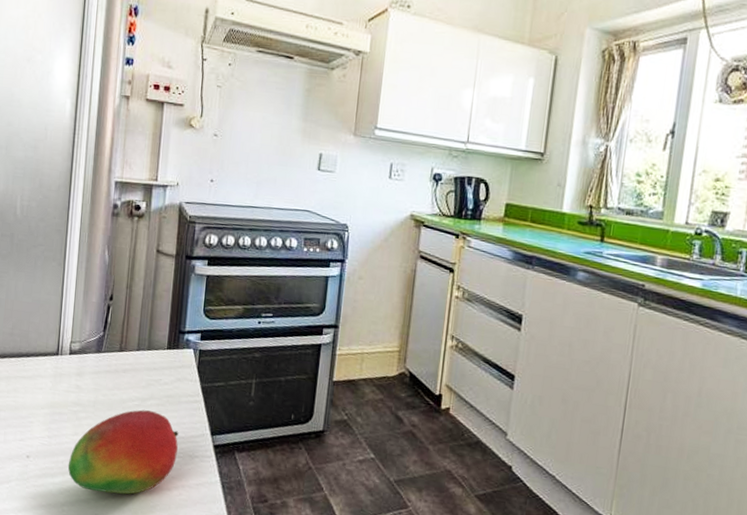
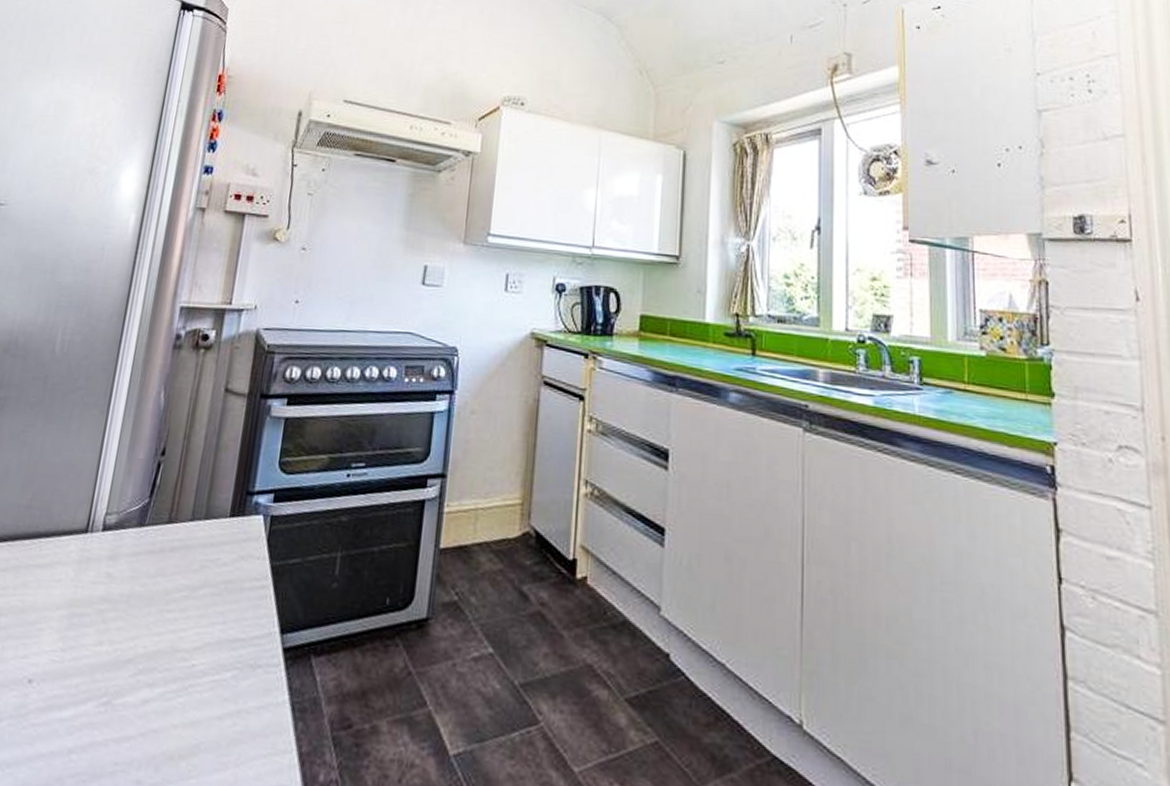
fruit: present [67,409,179,495] -> none [83,602,238,730]

